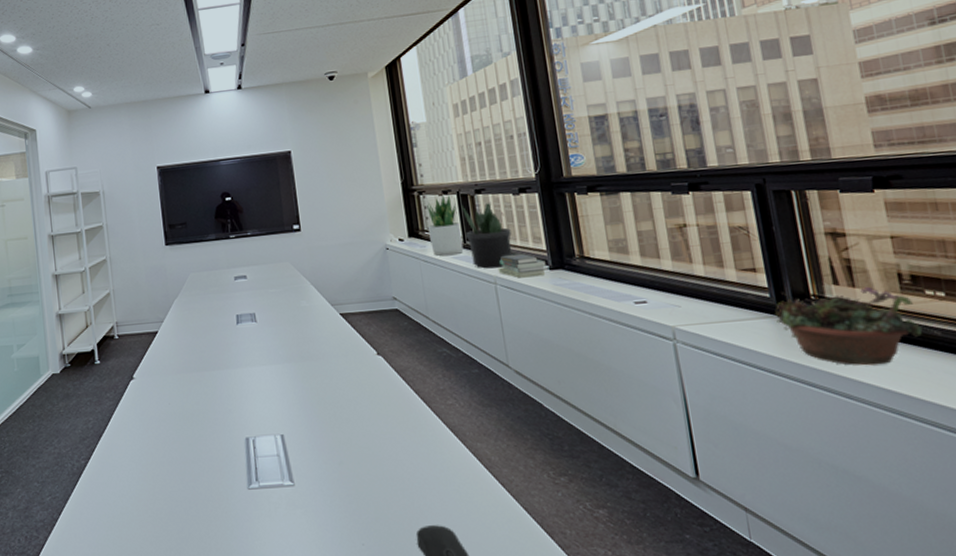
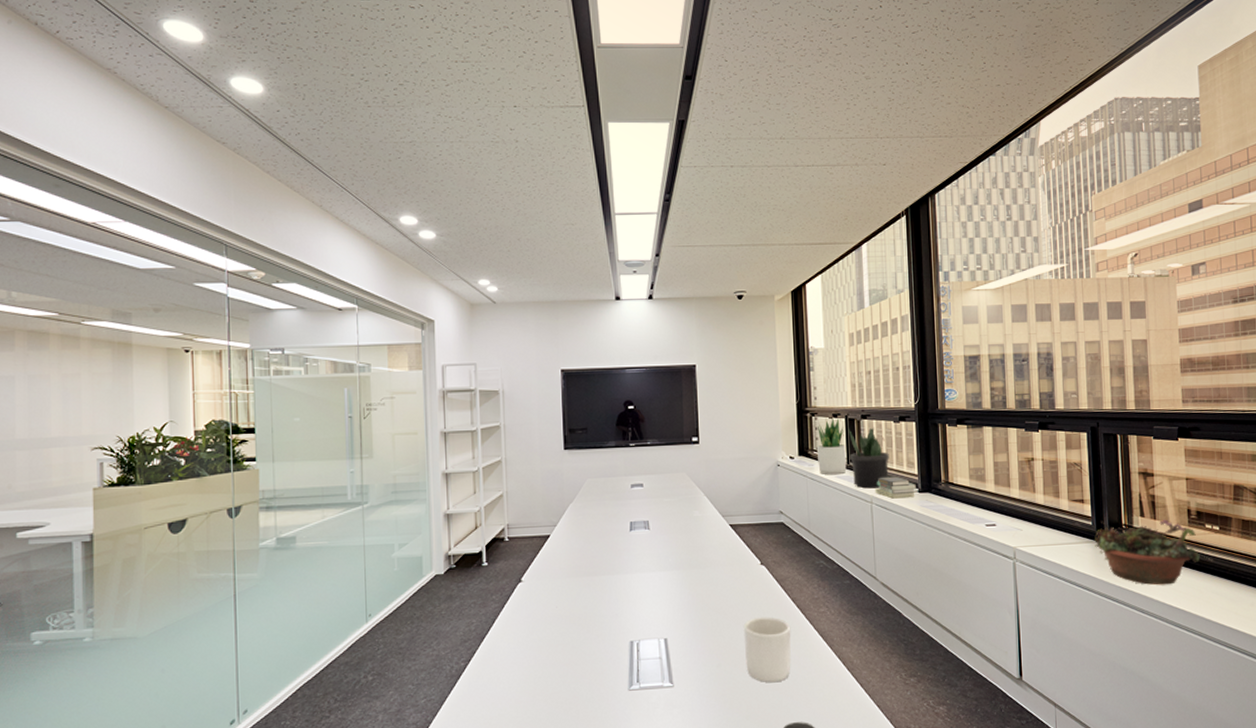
mug: none [363,410,421,482] -> present [743,617,791,683]

